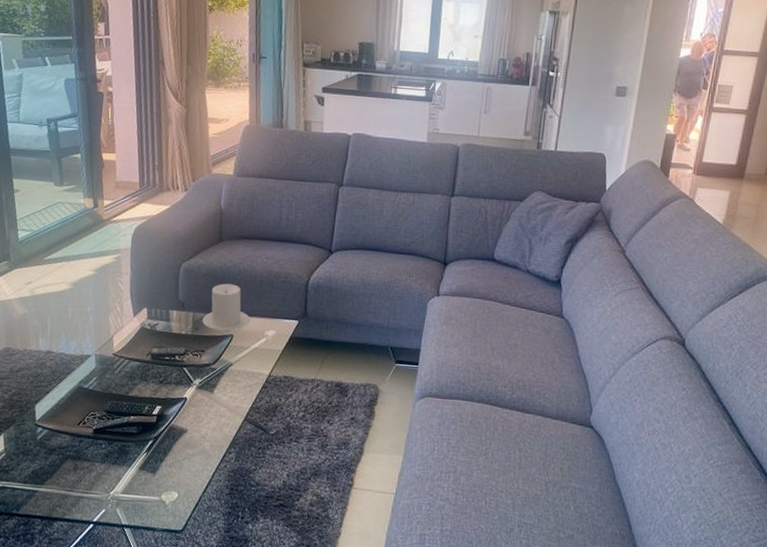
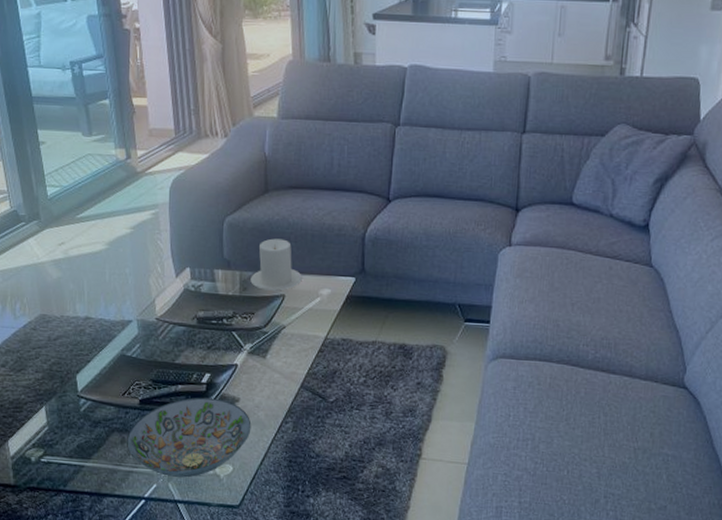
decorative bowl: none [79,428,197,504] -> present [127,397,252,478]

